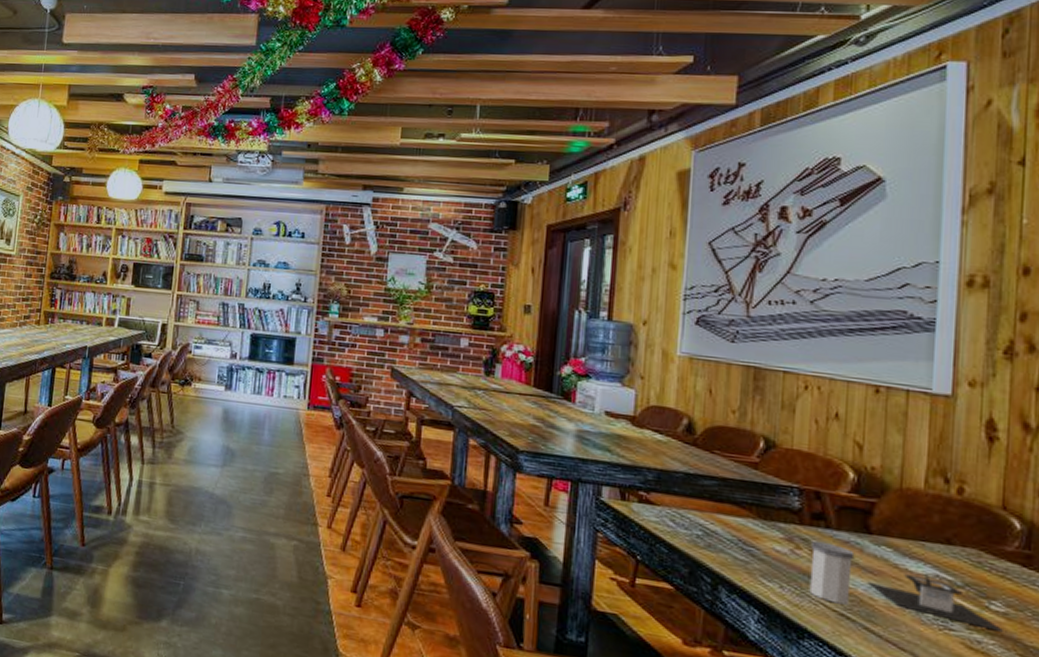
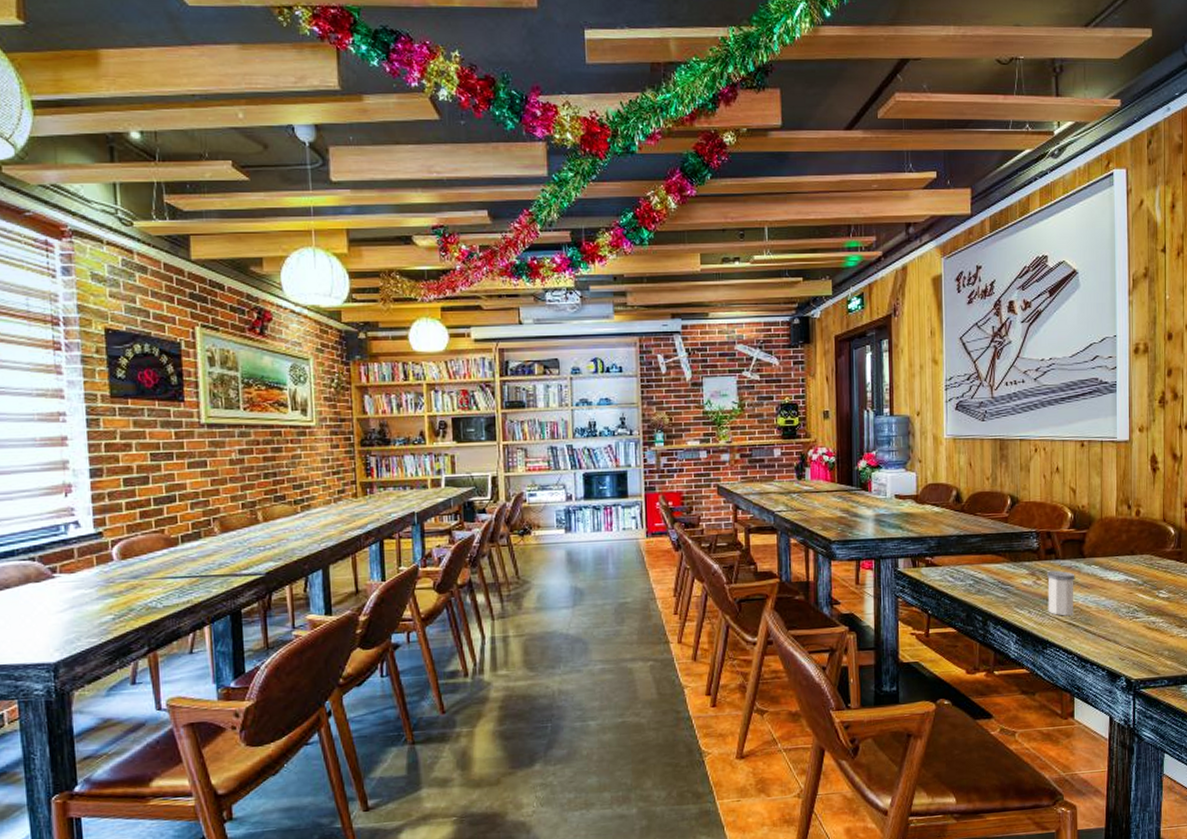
architectural model: present [868,573,1003,632] -> none [1085,580,1167,612]

